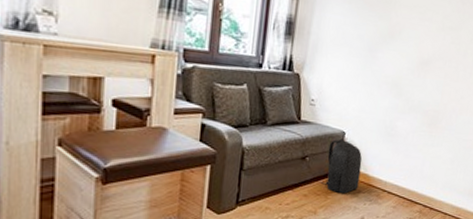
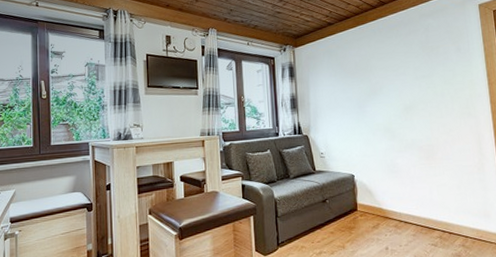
backpack: present [320,138,362,194] -> none [342,181,377,228]

